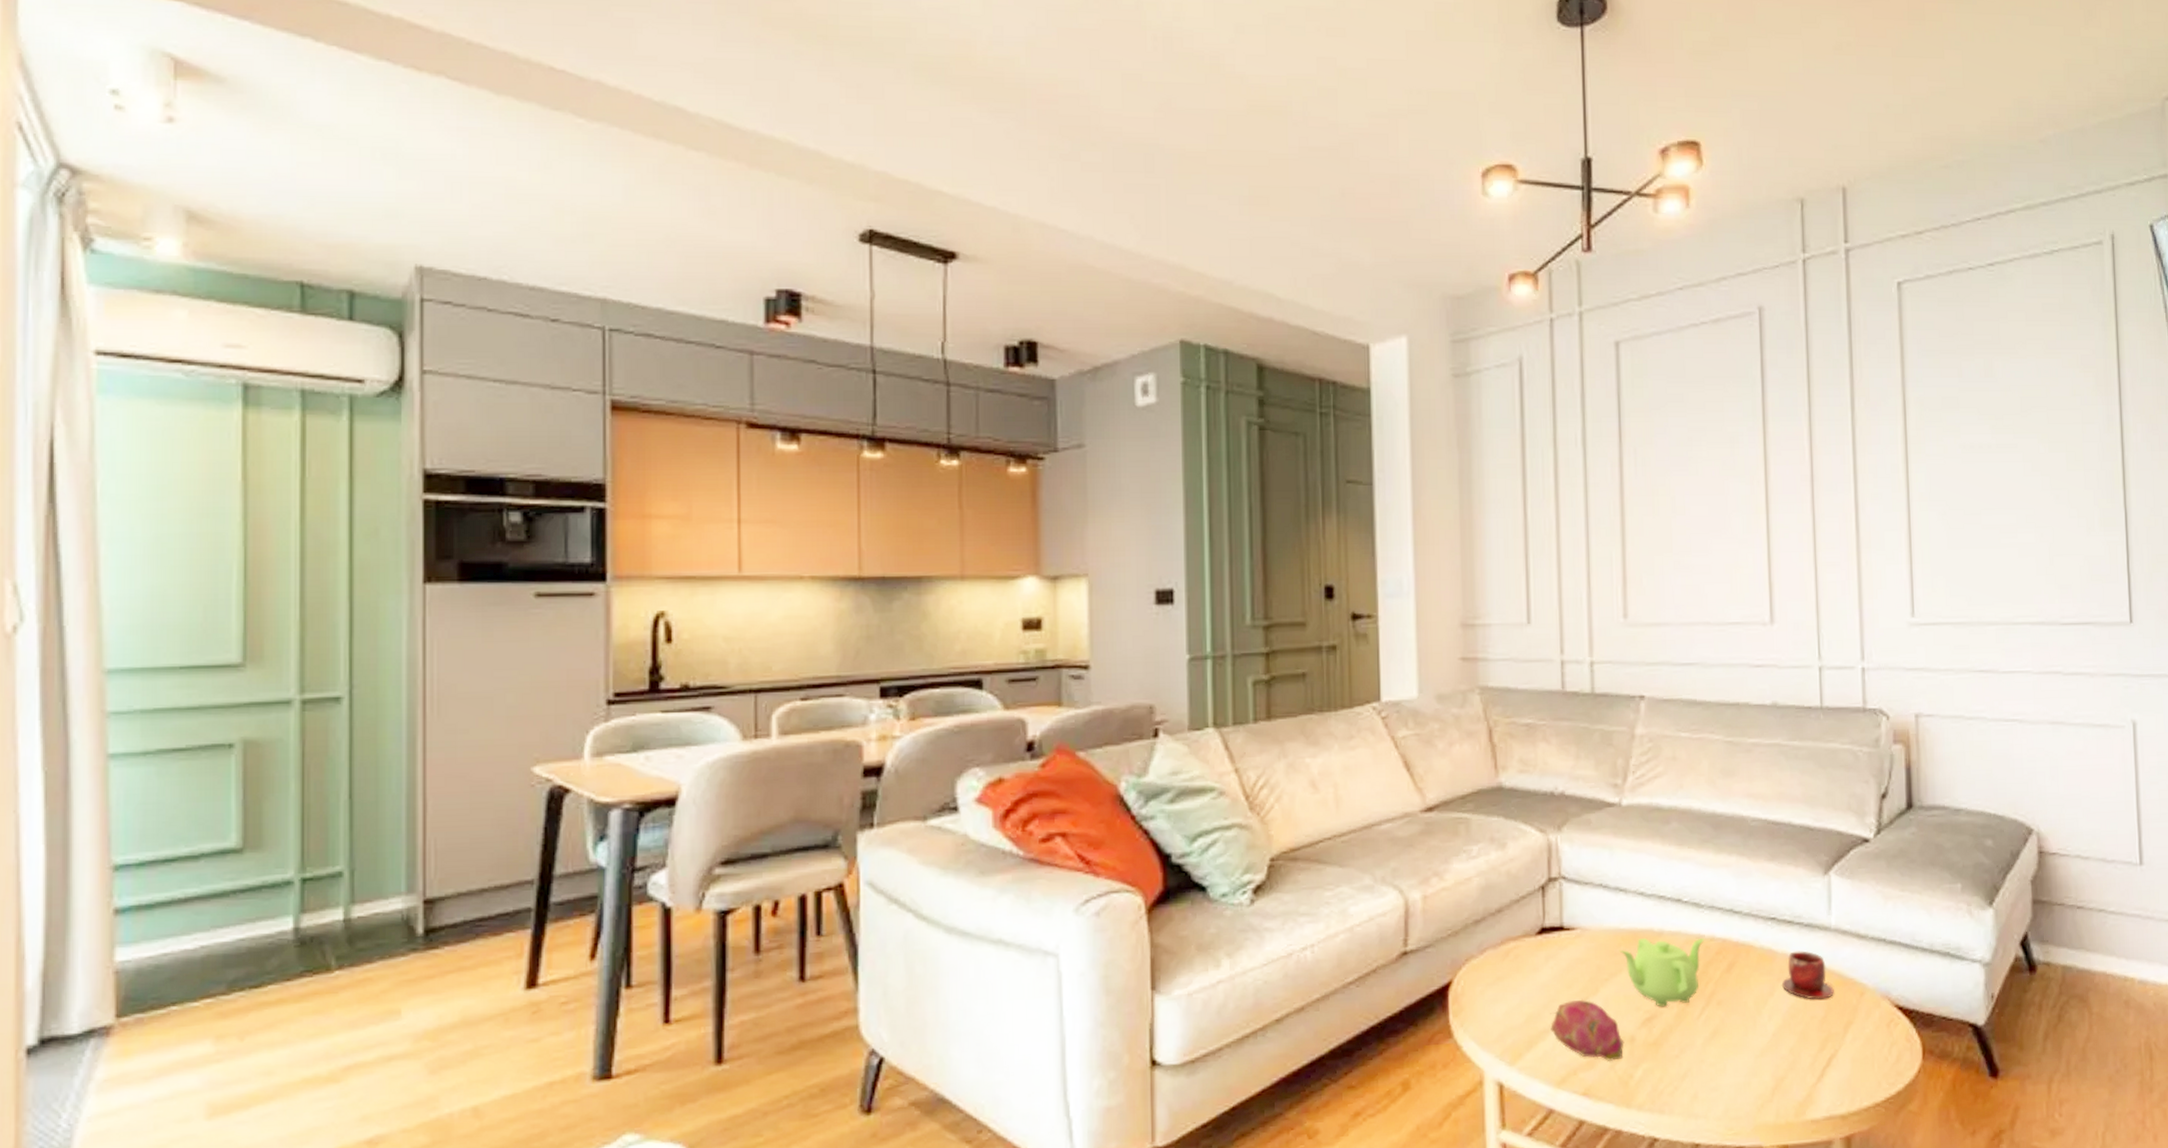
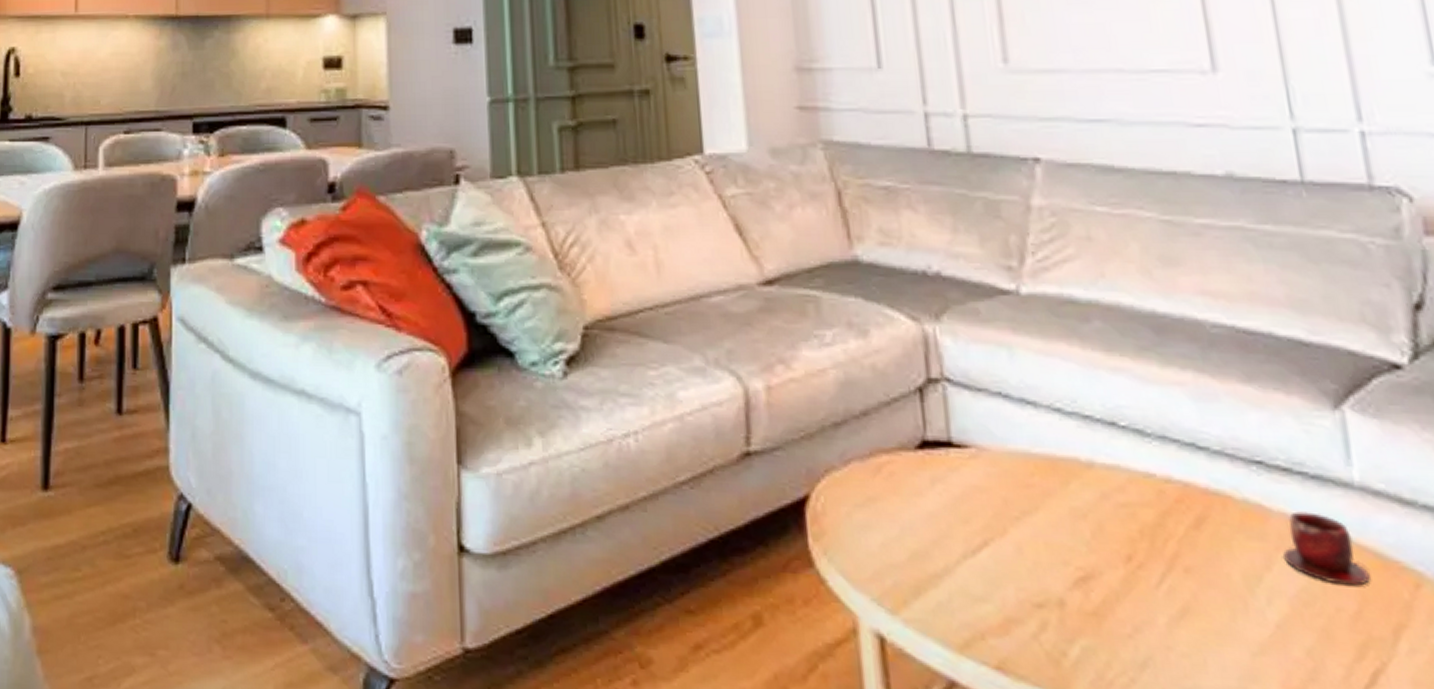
fruit: present [1550,999,1624,1061] -> none [944,540,1051,629]
teapot: present [1619,937,1704,1007] -> none [1032,468,1156,566]

